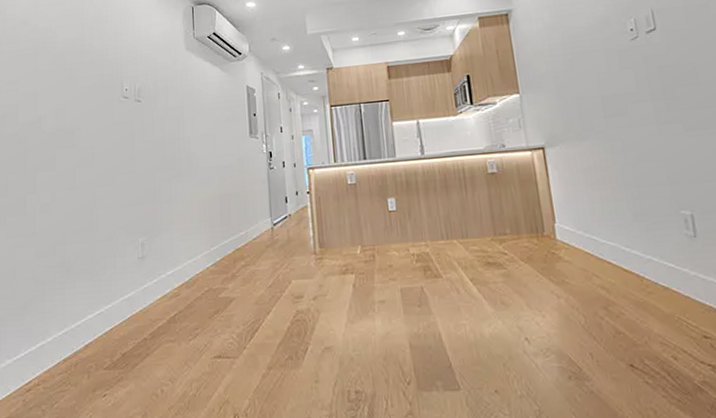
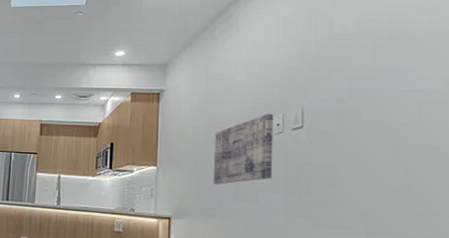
wall art: none [571,19,636,103] -> present [213,113,273,185]

